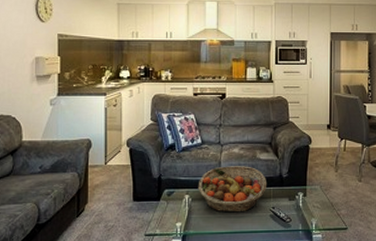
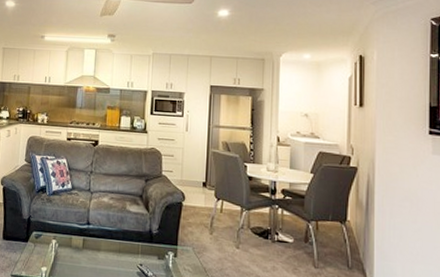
fruit basket: present [198,166,268,213] -> none [65,214,136,265]

